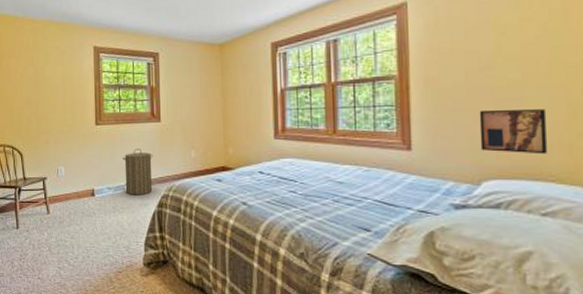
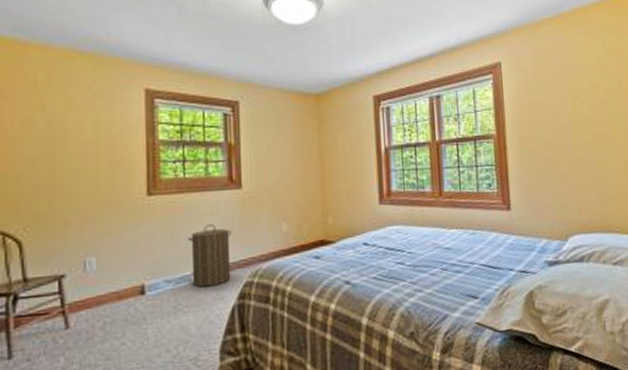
wall art: present [479,109,548,155] -> none [563,167,615,209]

